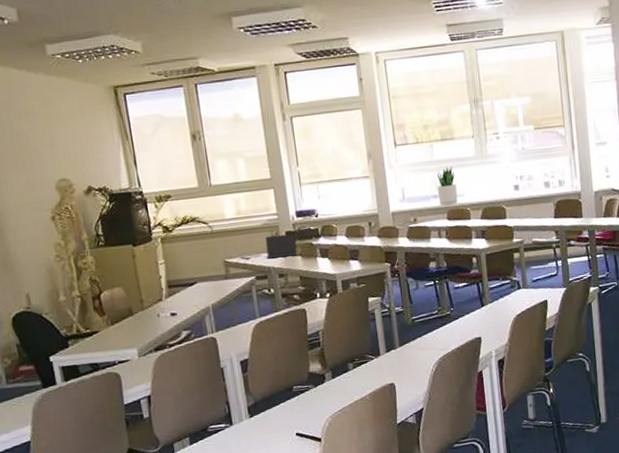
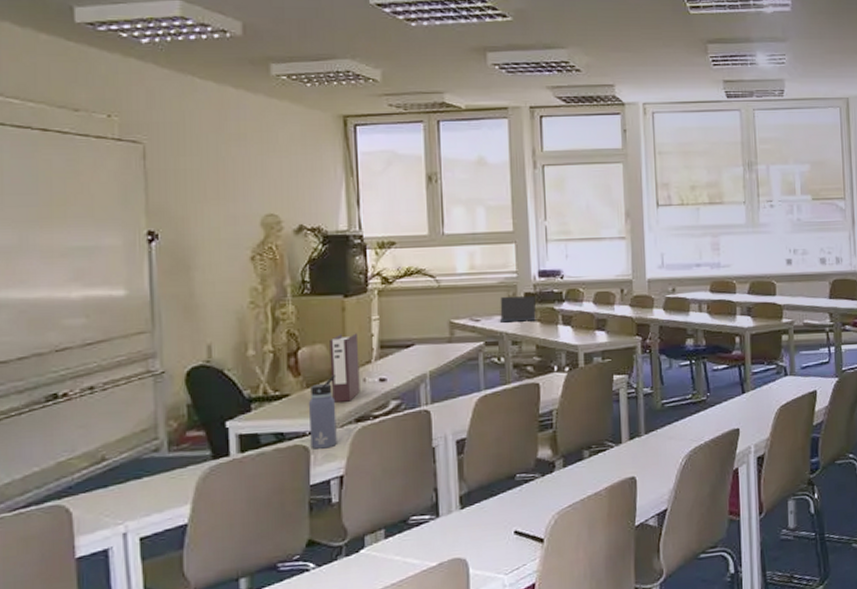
water bottle: none [114,312,142,375] -> present [308,375,337,449]
binder: none [125,276,156,336] -> present [329,333,360,402]
planter: present [436,167,458,205] -> none [700,234,723,276]

